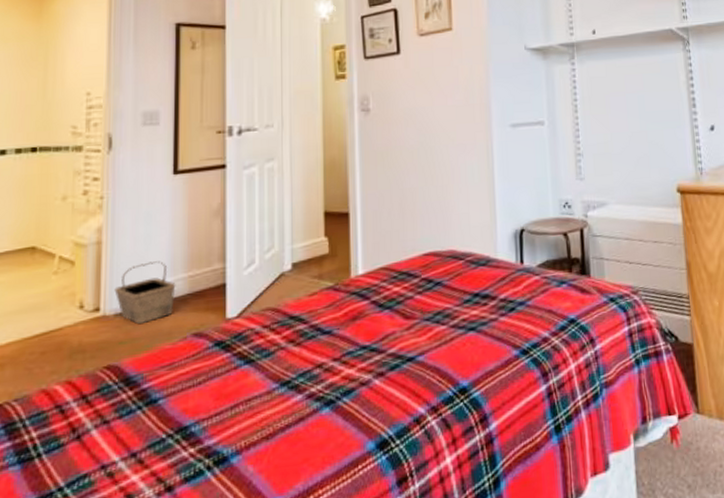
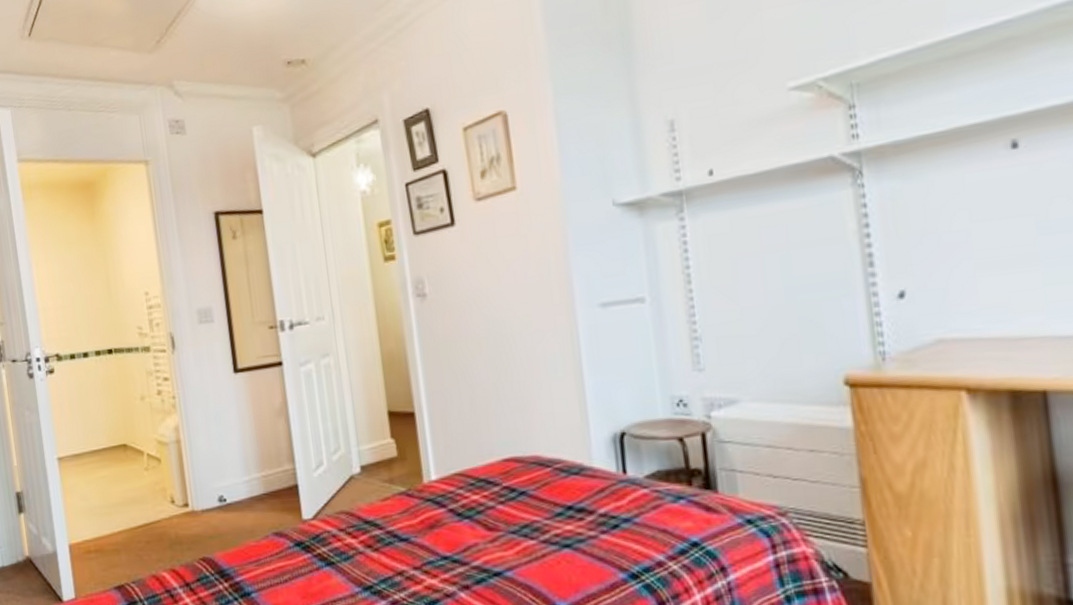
basket: present [114,261,176,325] -> none [198,460,253,521]

